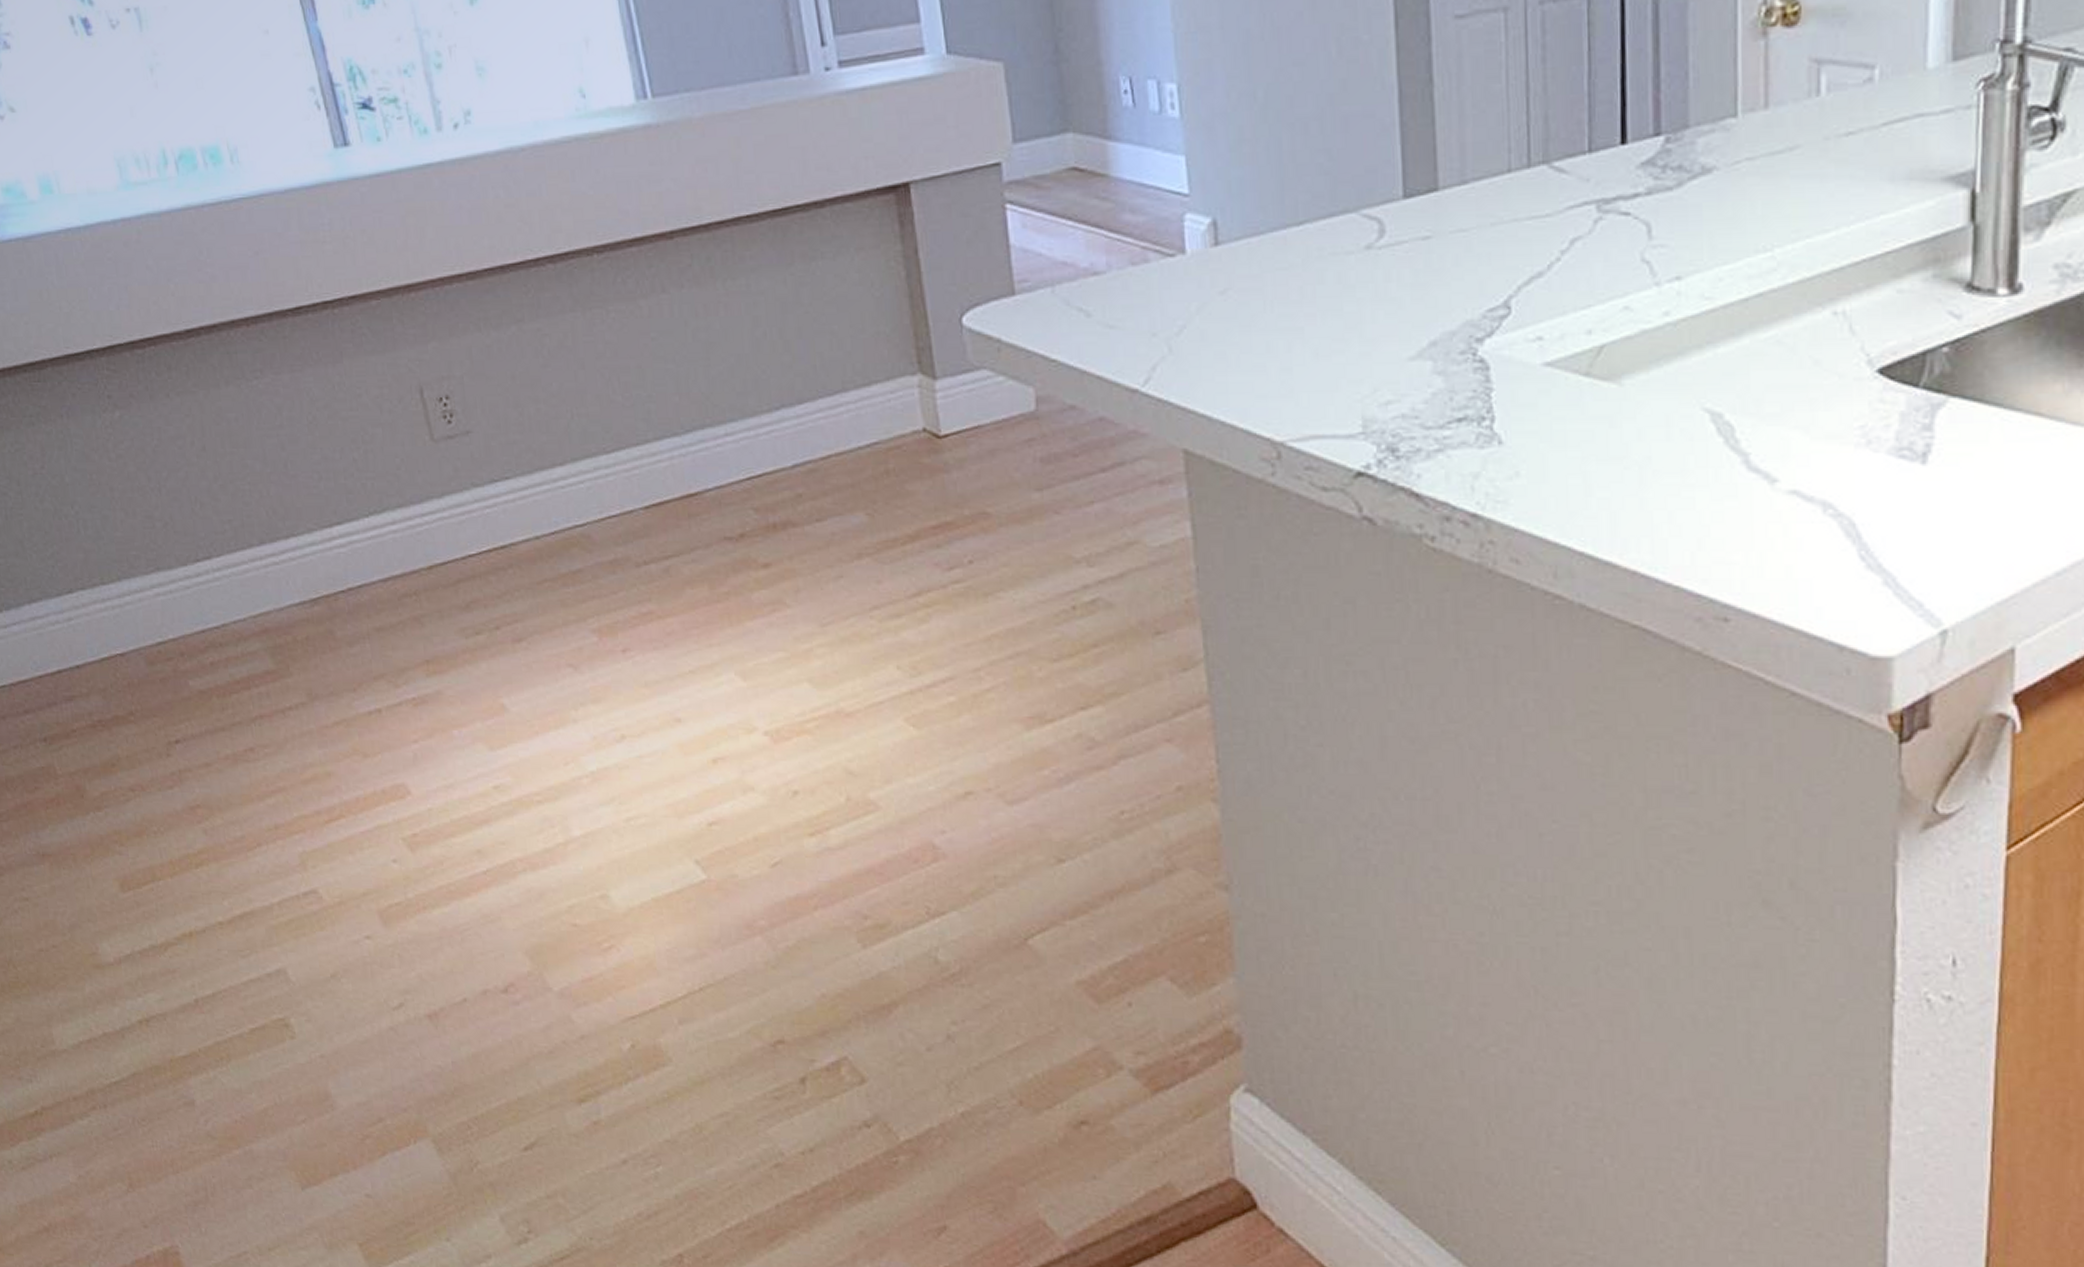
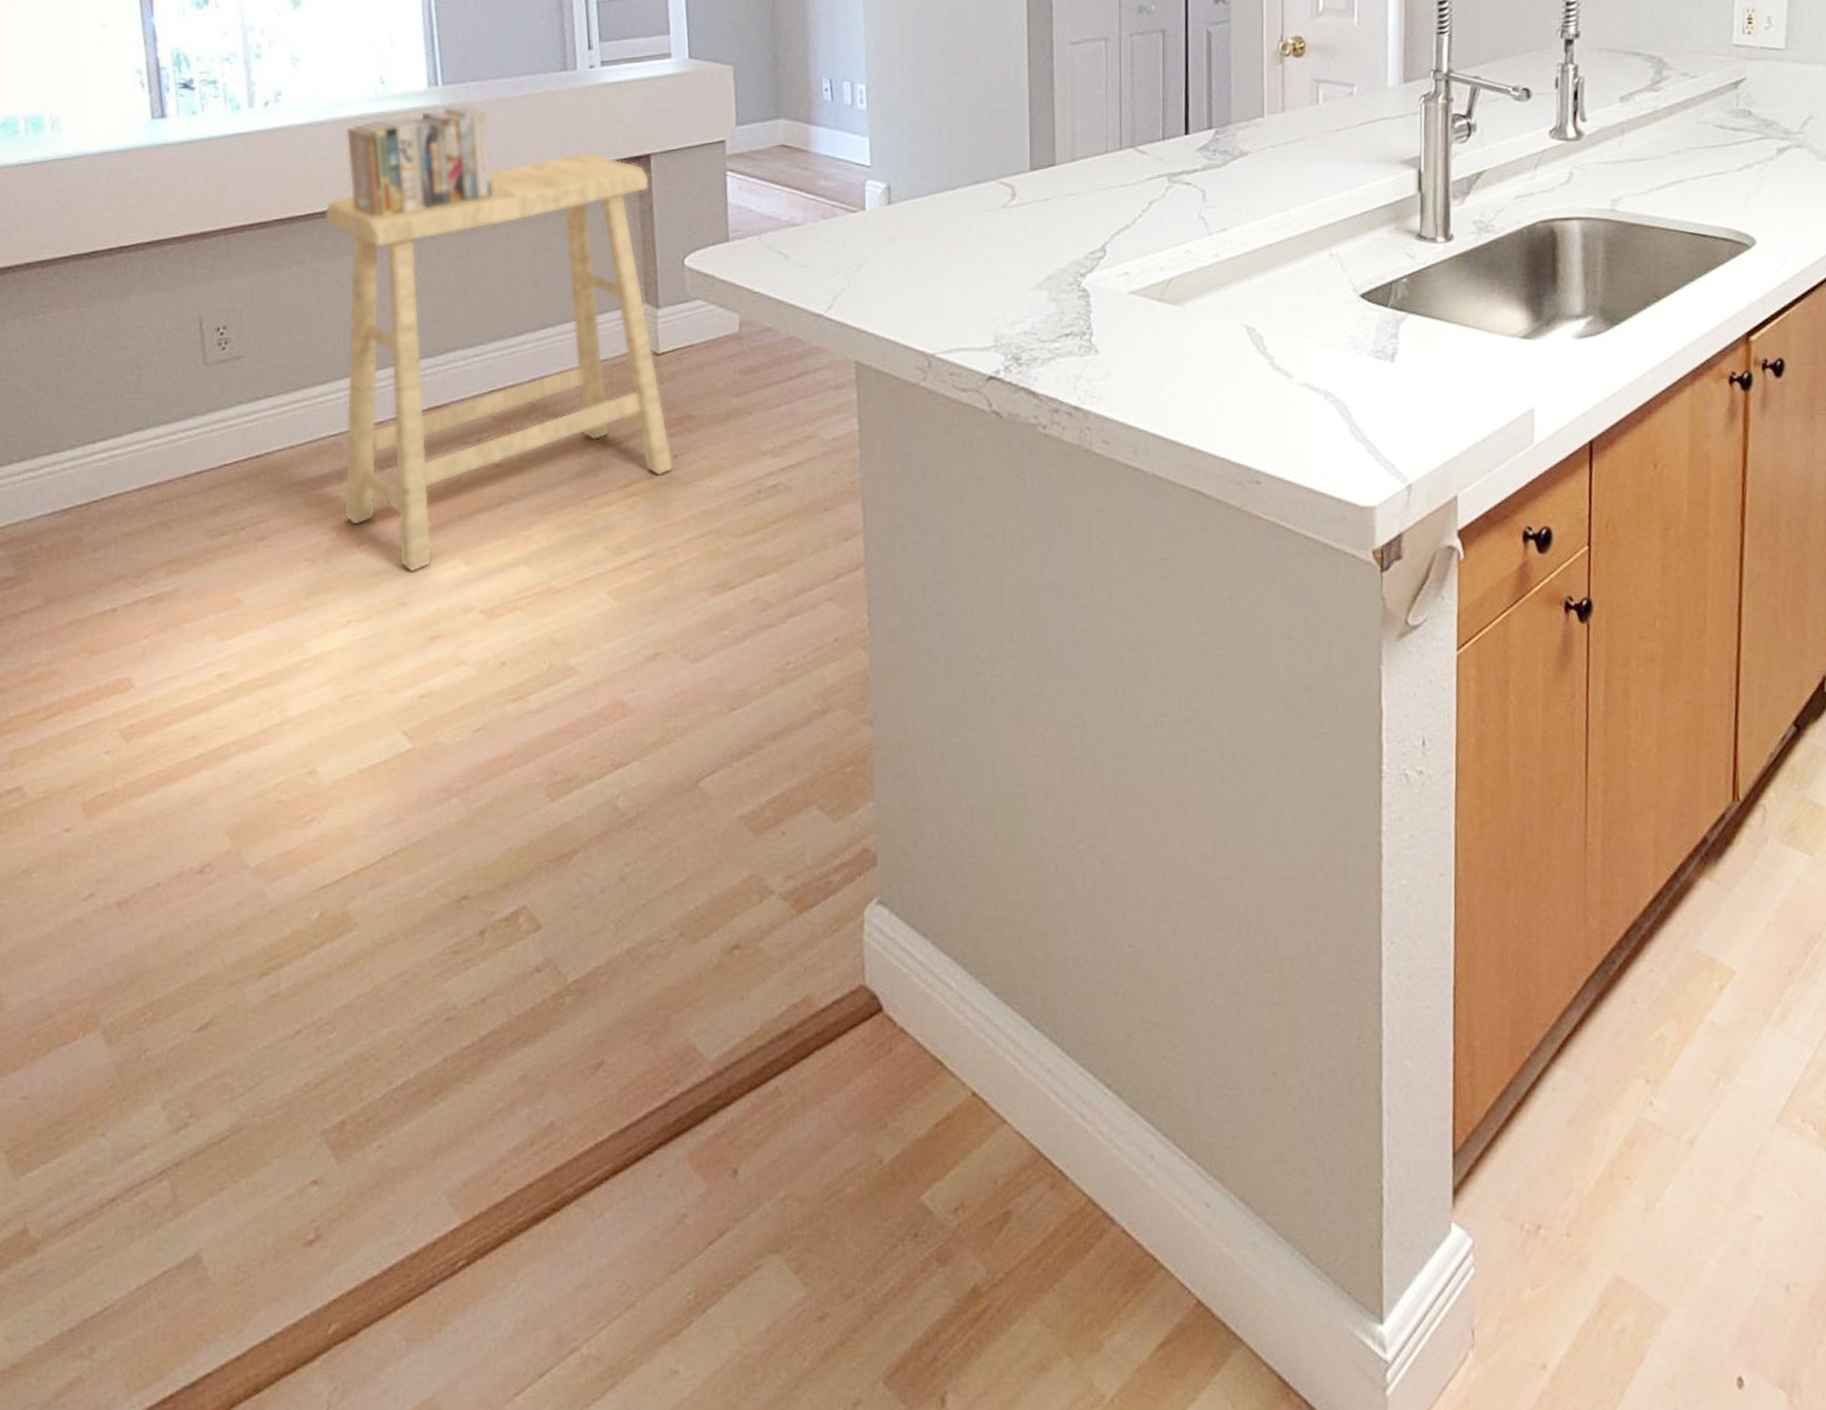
stool: none [537,180,970,685] -> present [324,152,674,572]
books: none [549,123,726,265] -> present [346,105,493,217]

